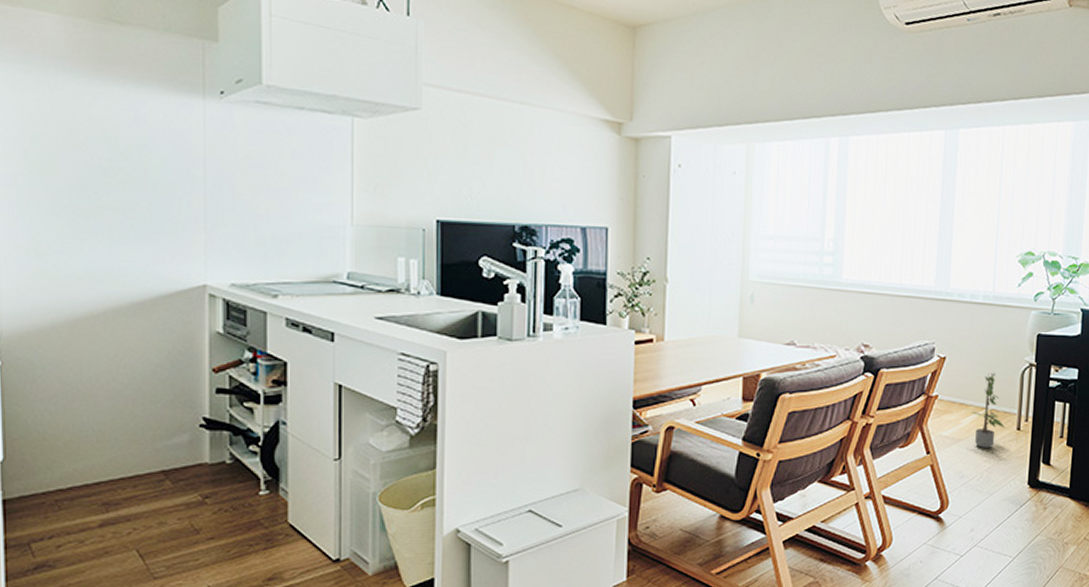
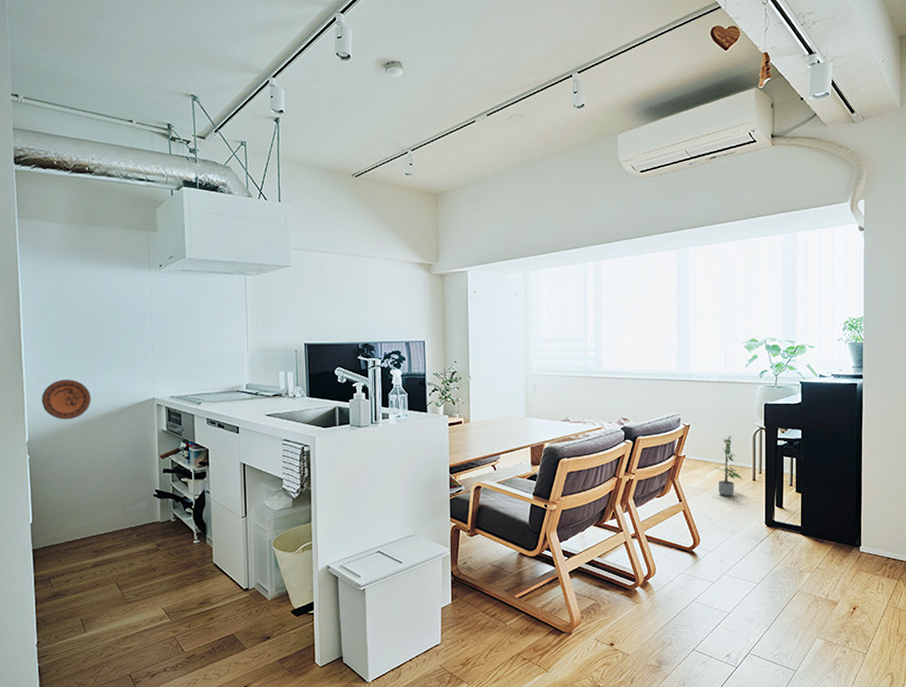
decorative plate: none [22,250,104,311] -> present [41,379,91,420]

